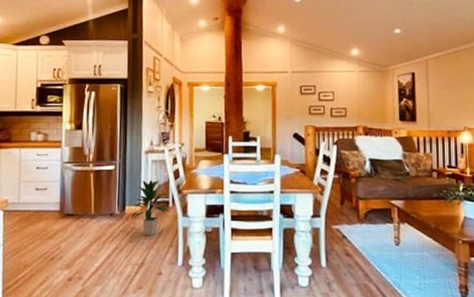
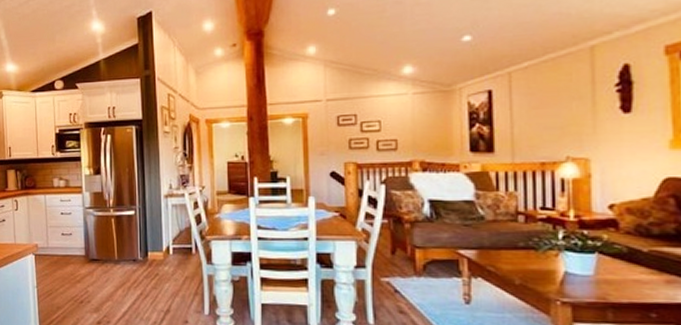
indoor plant: present [131,179,171,235] -> none [154,225,194,283]

